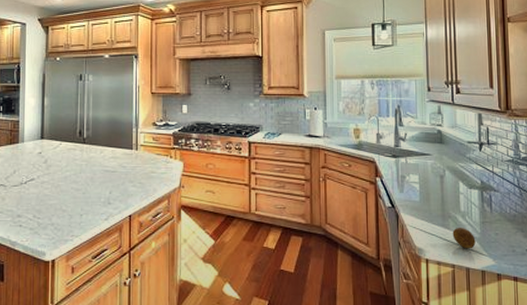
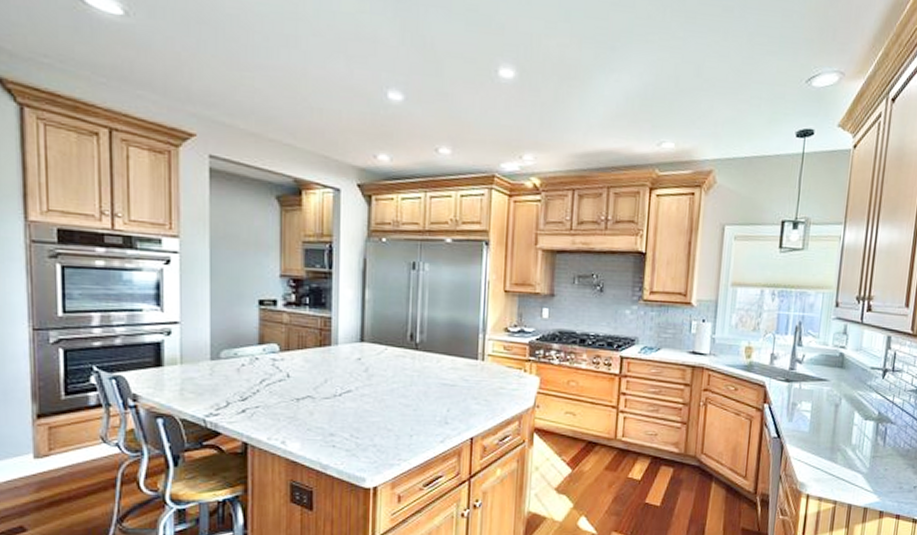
fruit: present [452,227,476,249] -> none [839,461,863,485]

